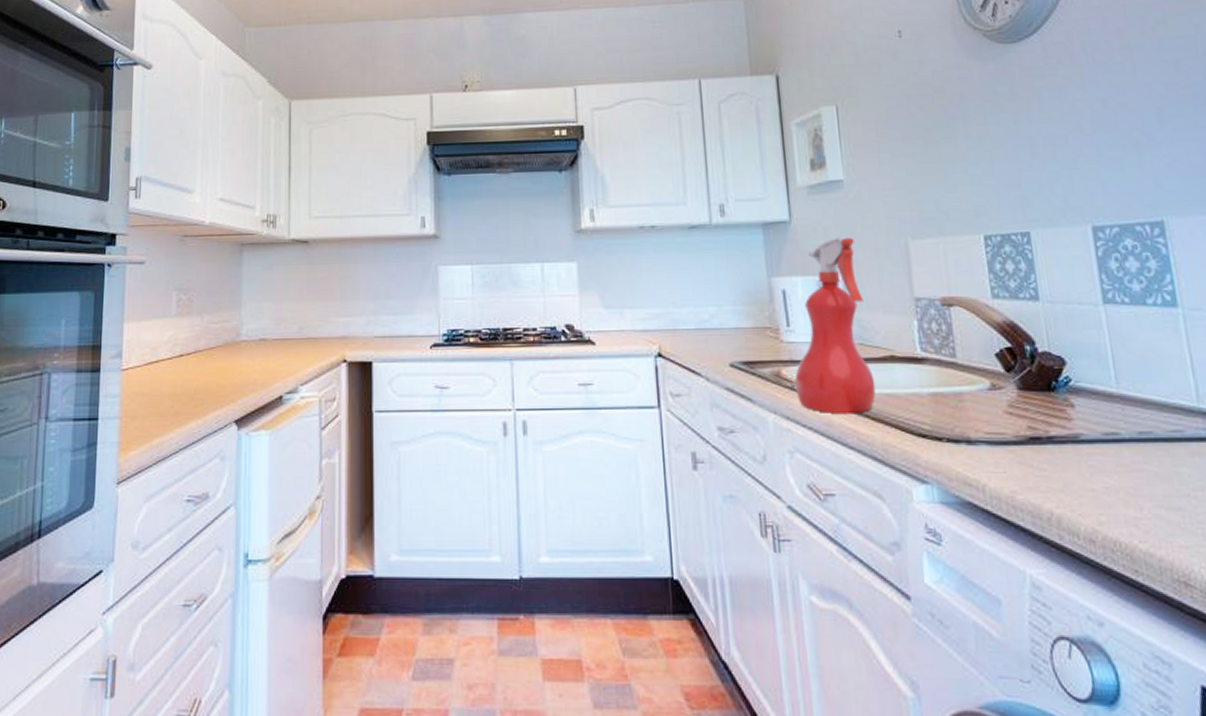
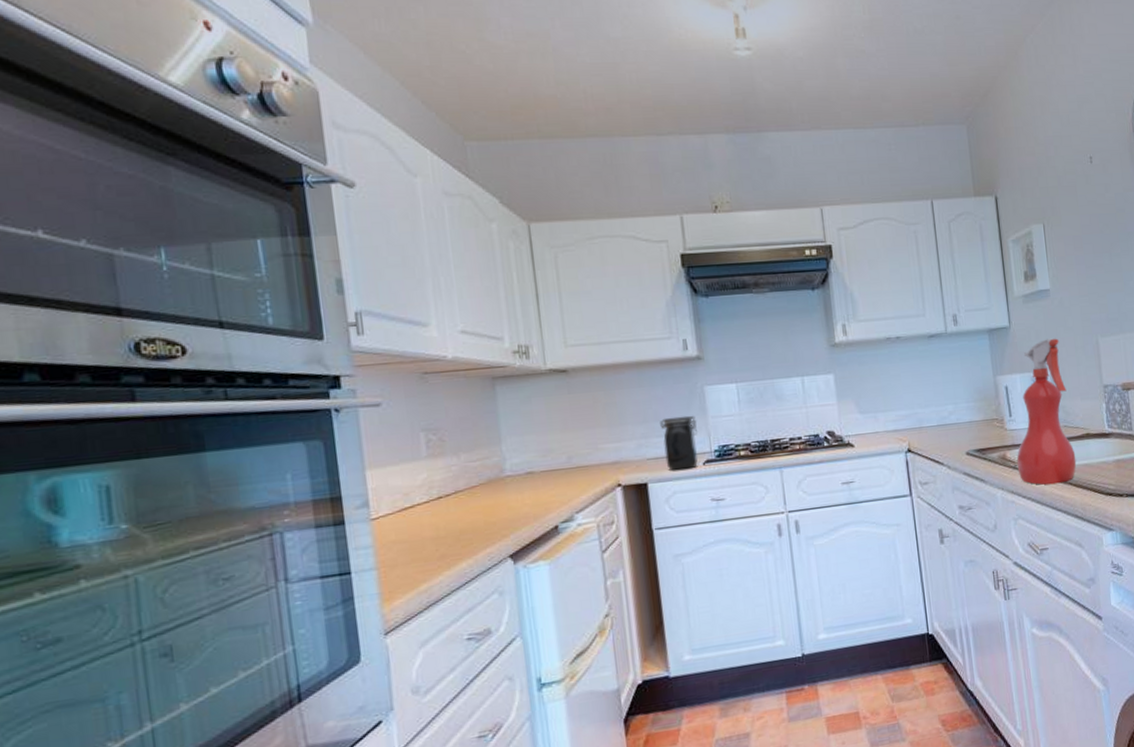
jar: none [391,295,428,352] -> present [660,415,698,470]

